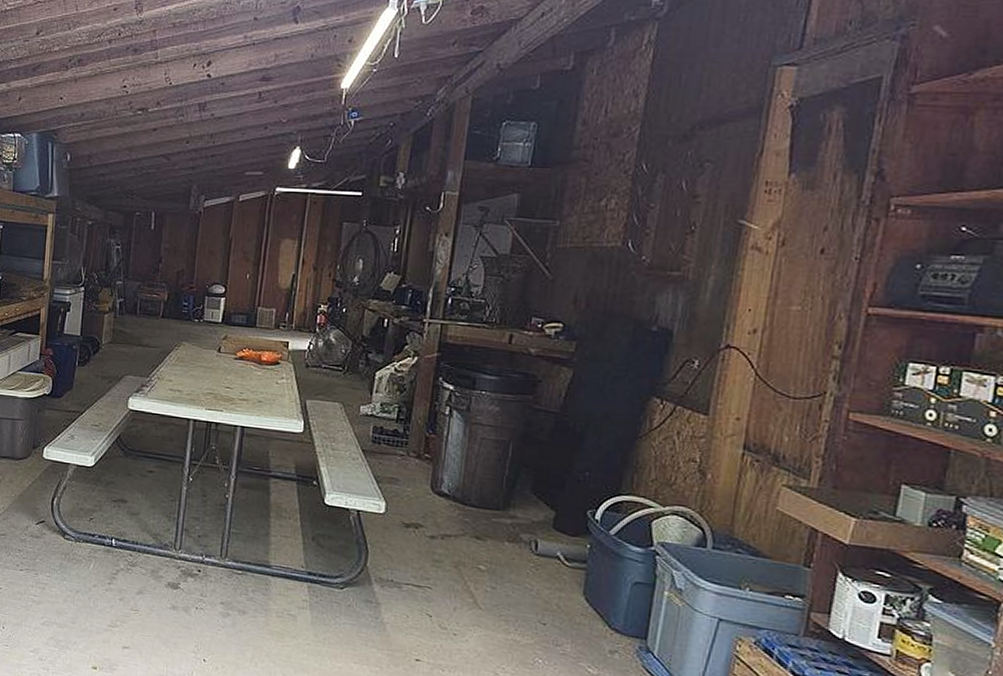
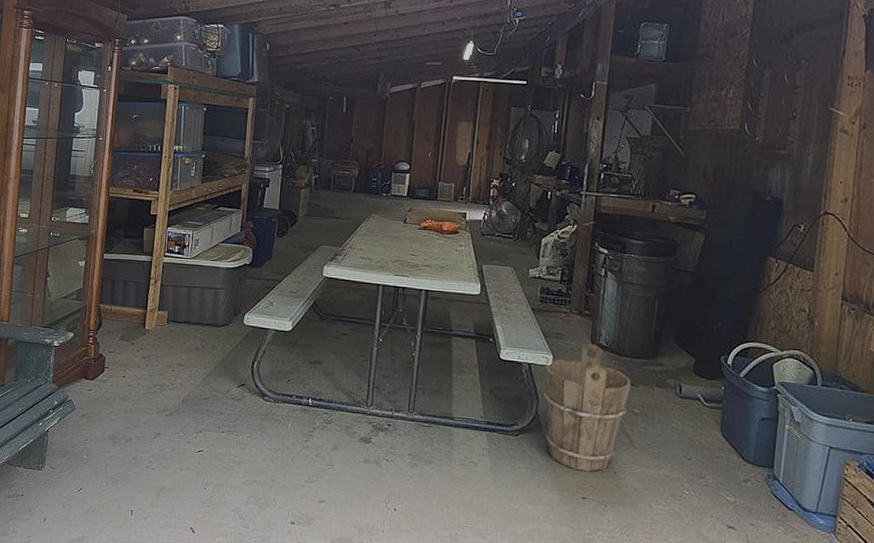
bucket: none [374,491,478,632] -> present [544,344,631,472]

